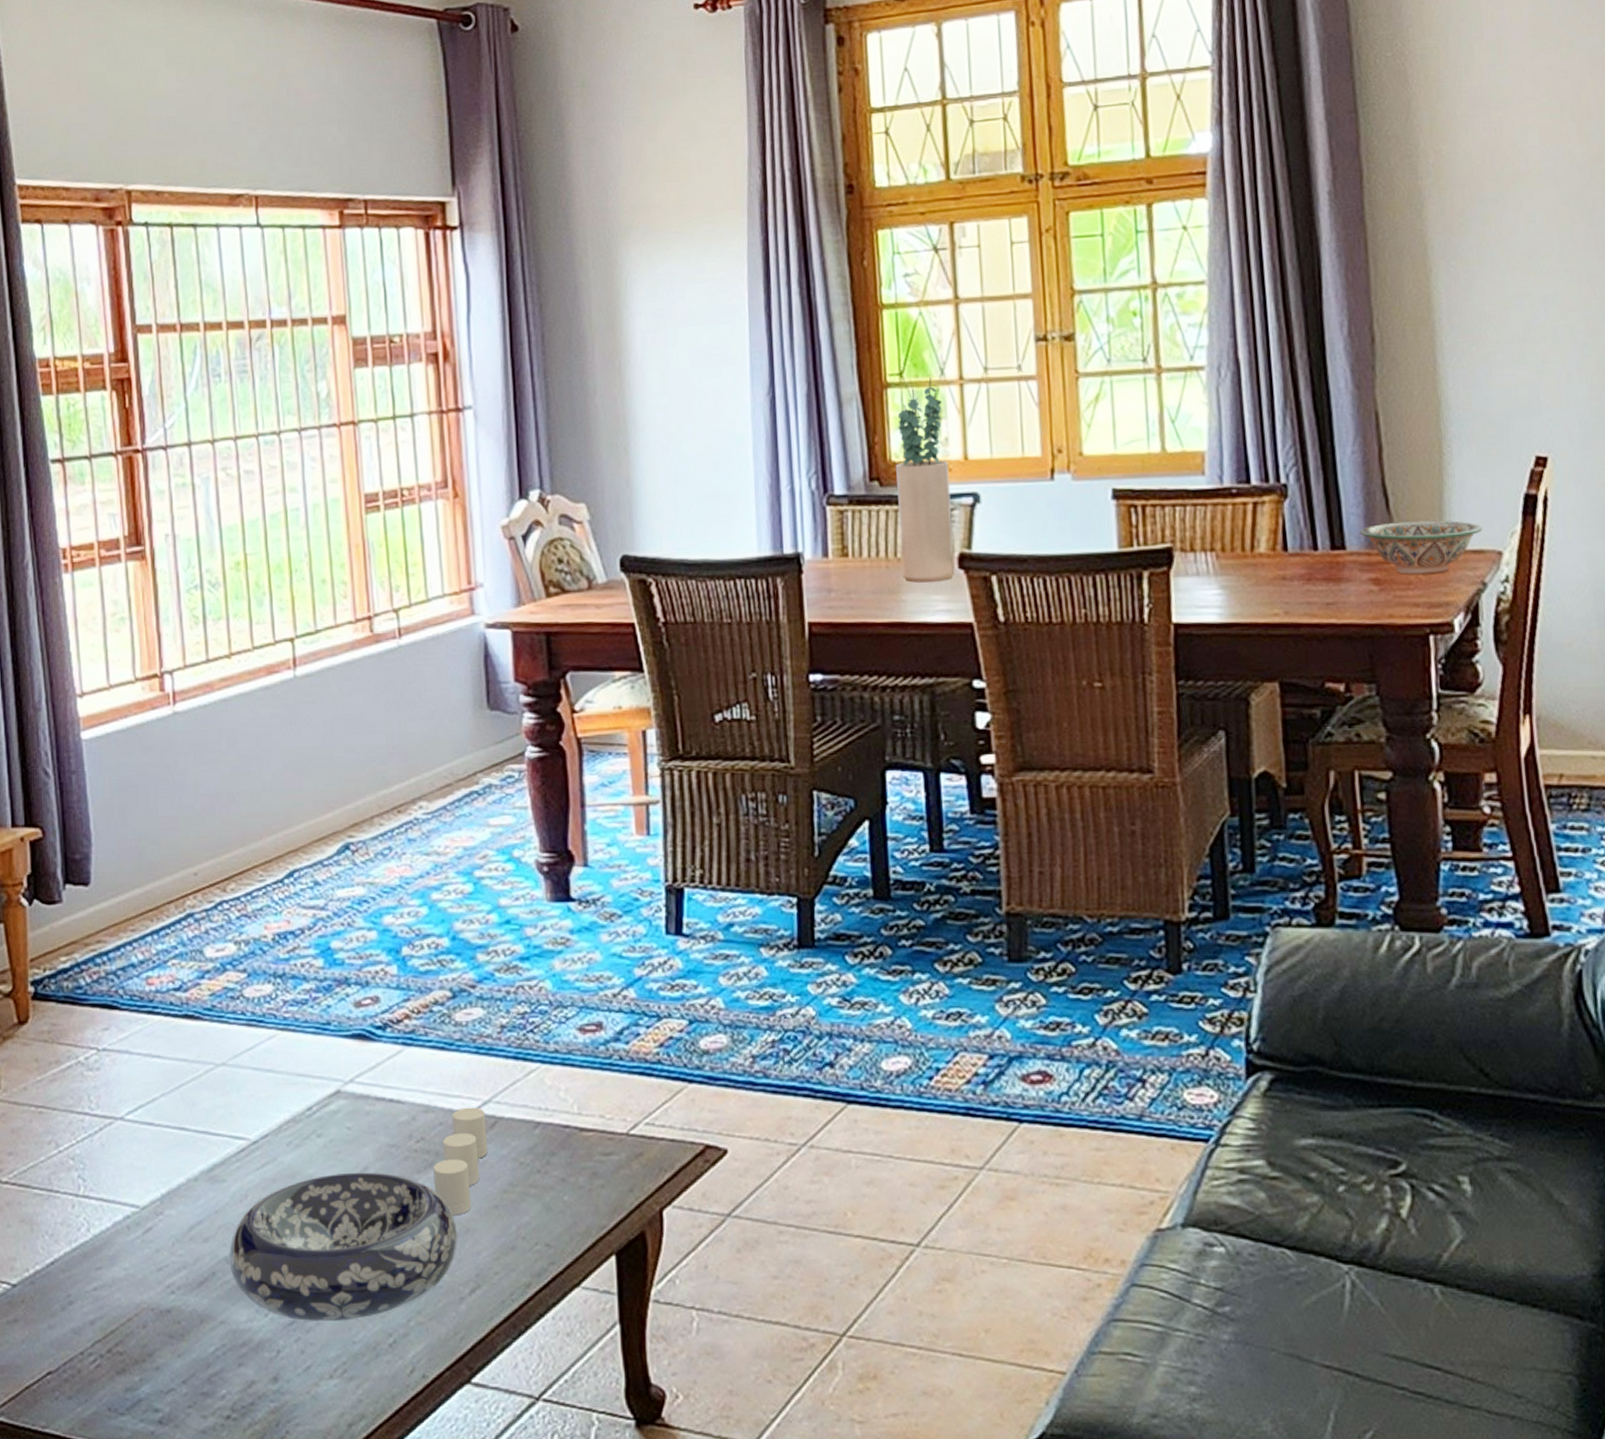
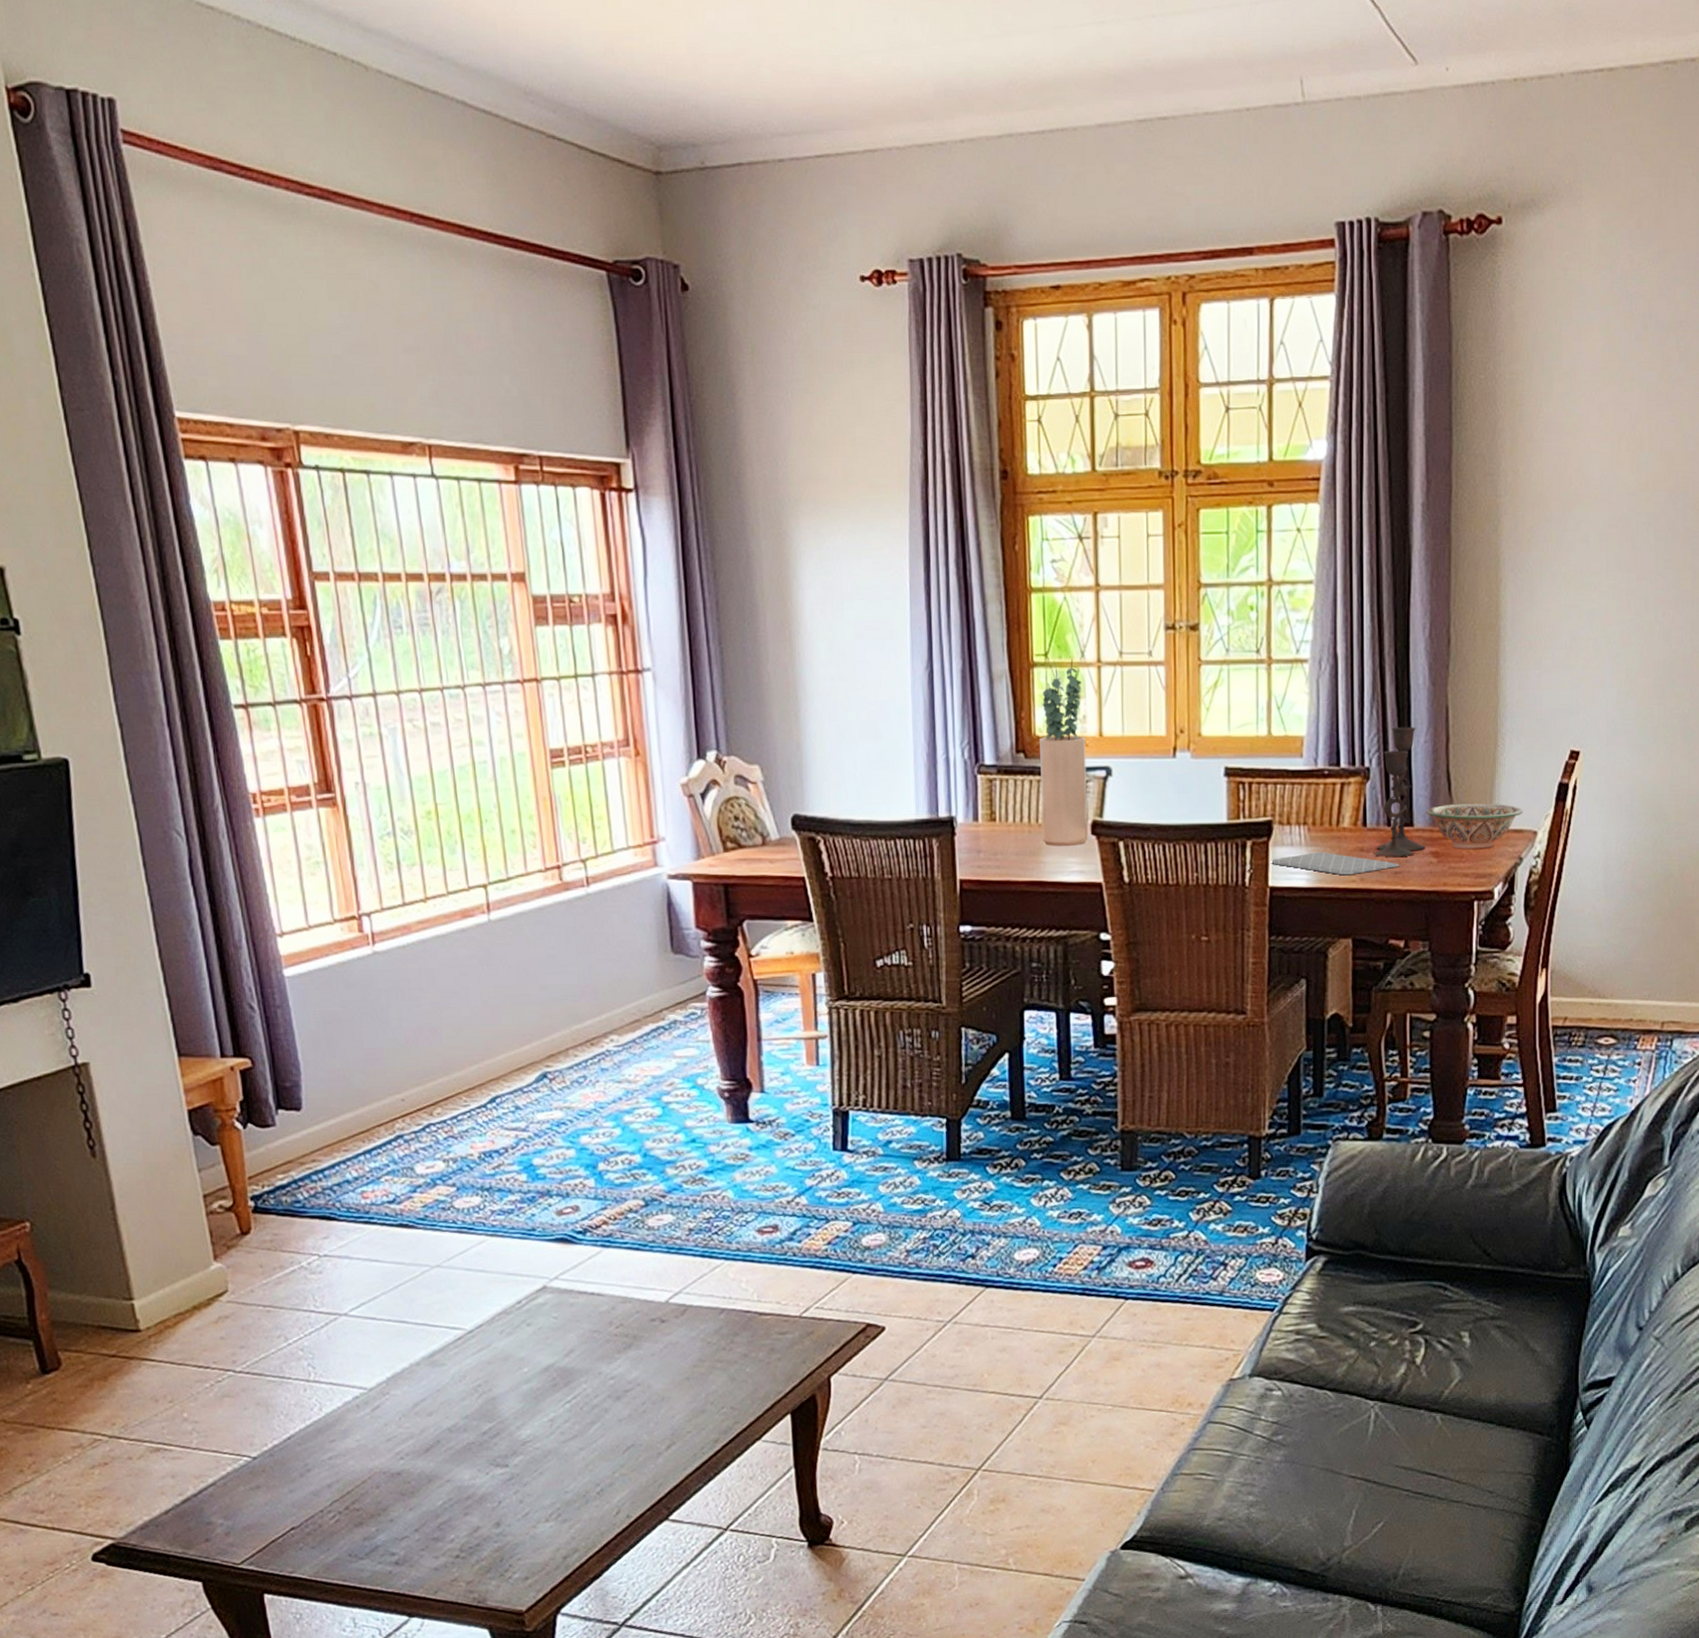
decorative bowl: present [229,1172,457,1322] -> none [451,1353,655,1478]
candle: present [433,1107,488,1216] -> none [632,1297,680,1387]
placemat: none [1172,582,1333,609] -> present [1270,852,1400,876]
candlestick: none [1299,436,1363,586] -> present [1374,727,1426,857]

